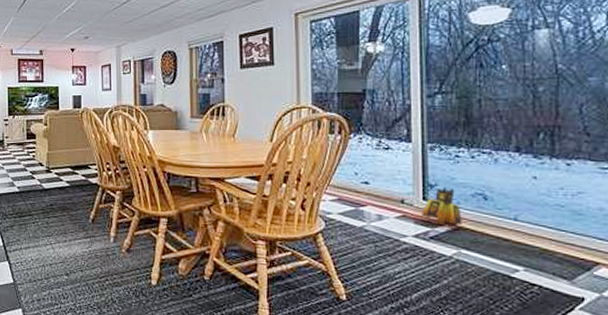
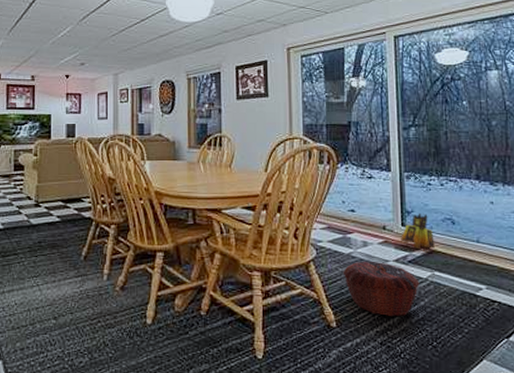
woven basket: none [354,235,443,294] -> present [343,261,420,317]

